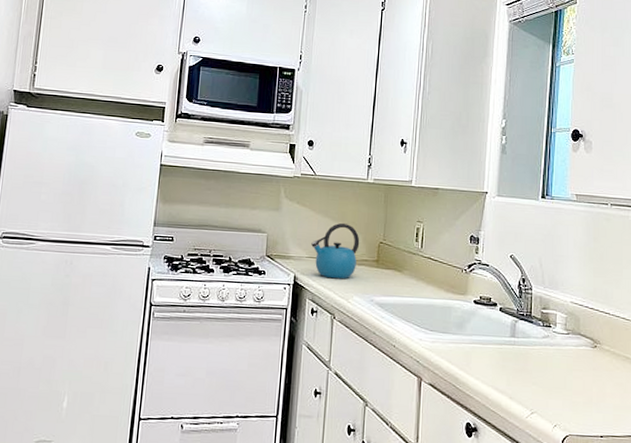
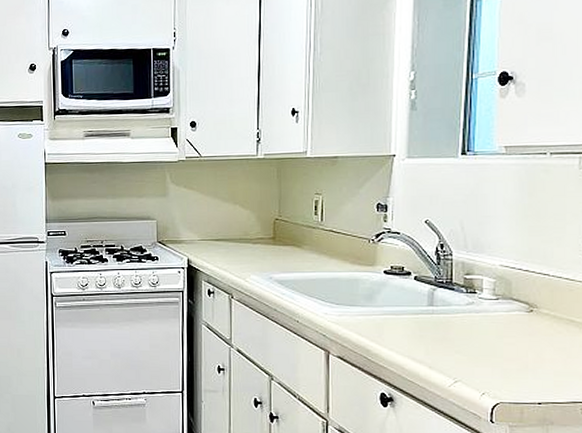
kettle: present [311,223,360,279] -> none [202,203,254,259]

